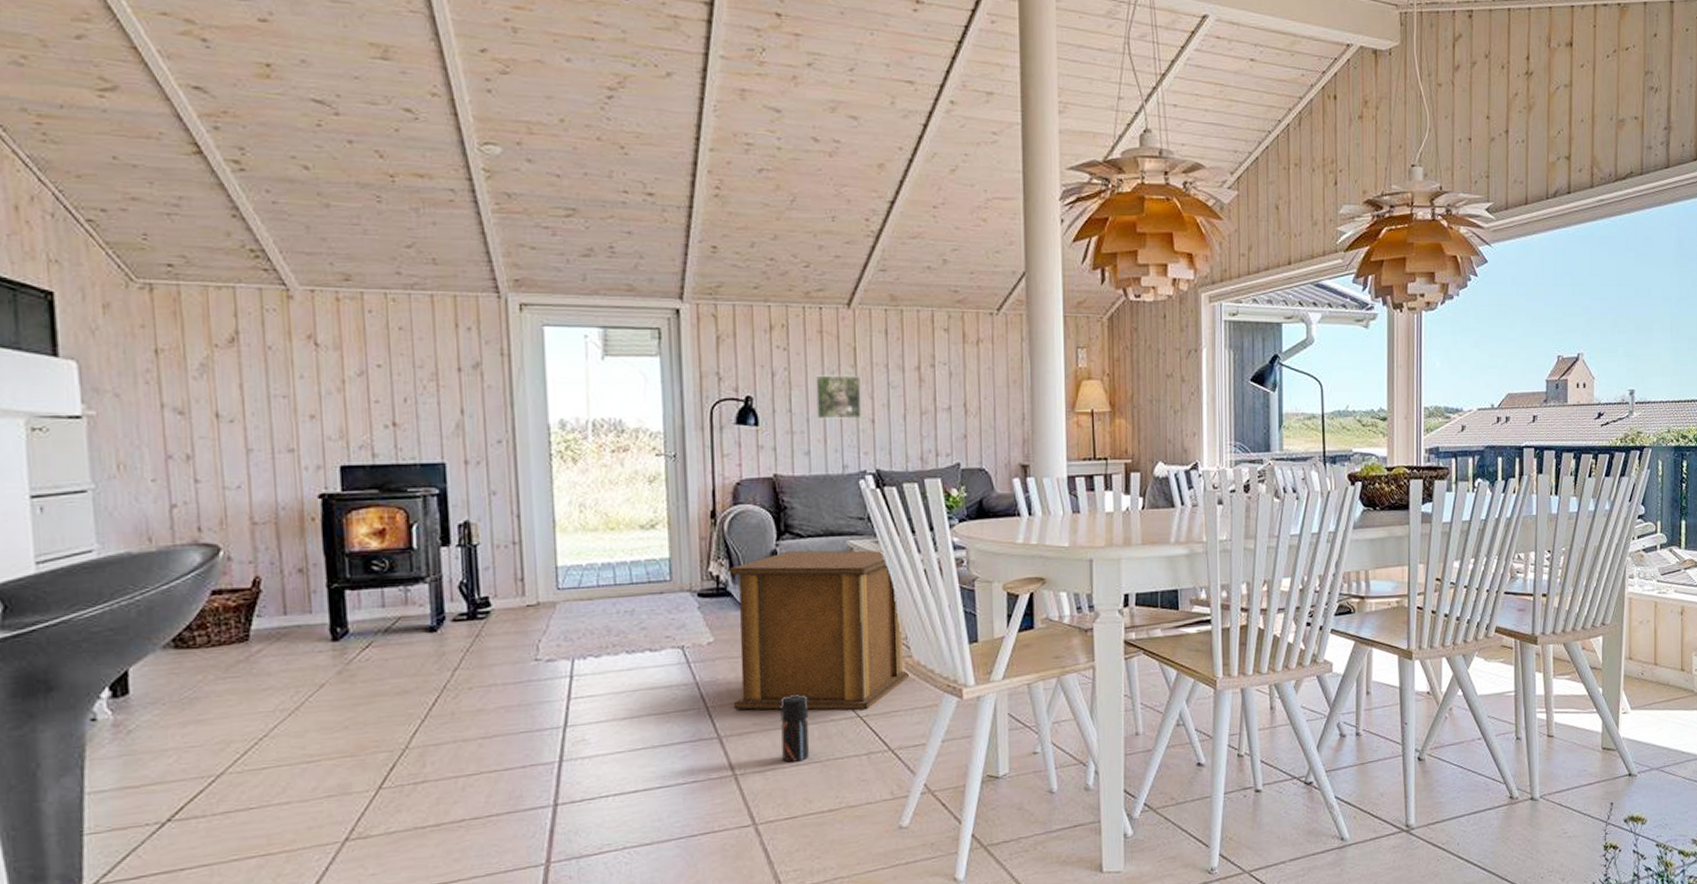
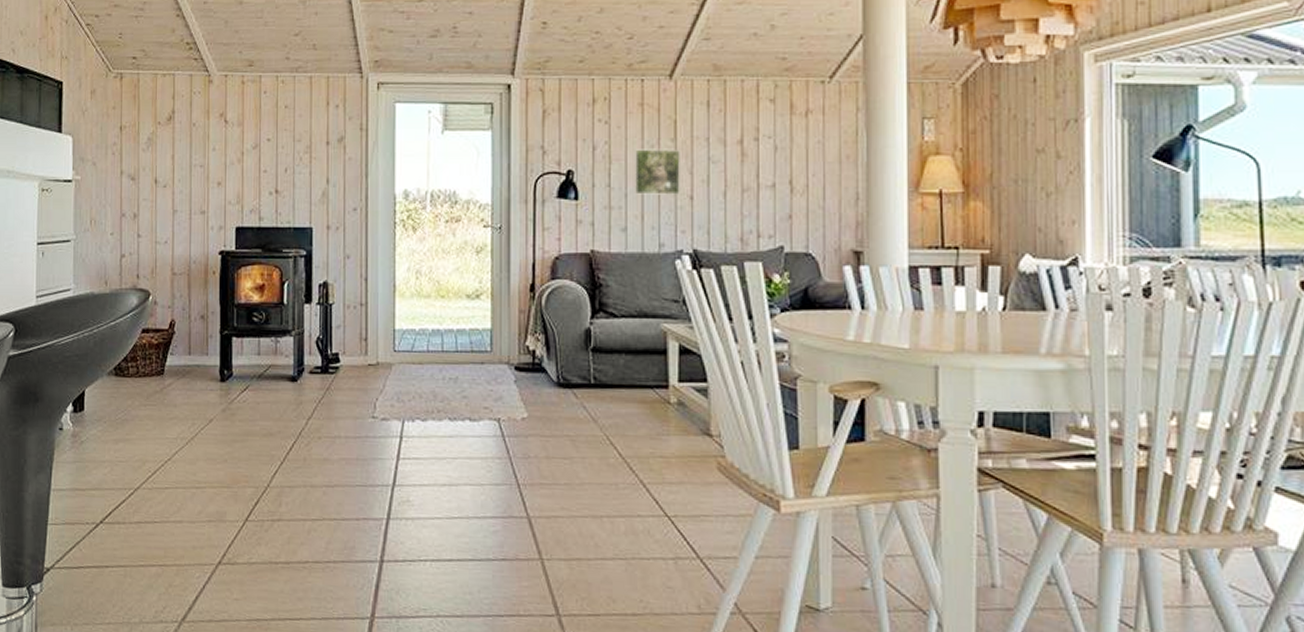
side table: present [729,550,909,711] -> none [543,331,721,510]
pepper grinder: present [780,694,810,763] -> none [588,483,616,556]

